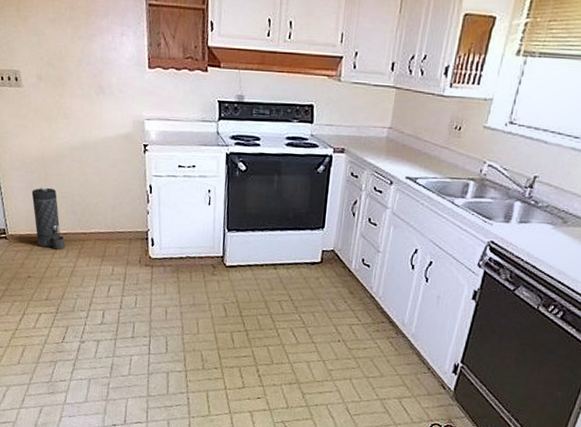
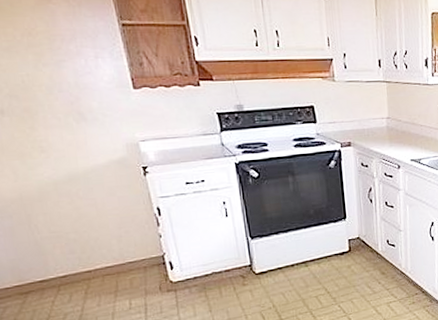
canister: present [31,187,66,250] -> none [12,229,68,297]

